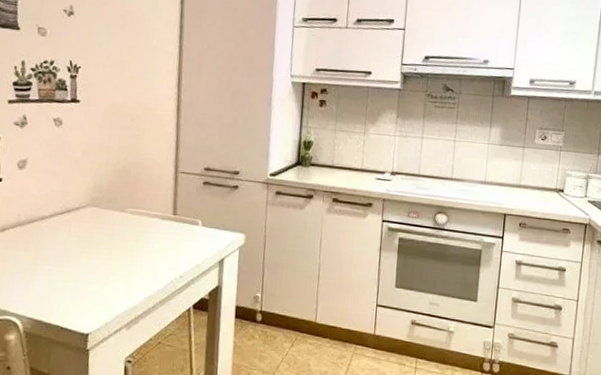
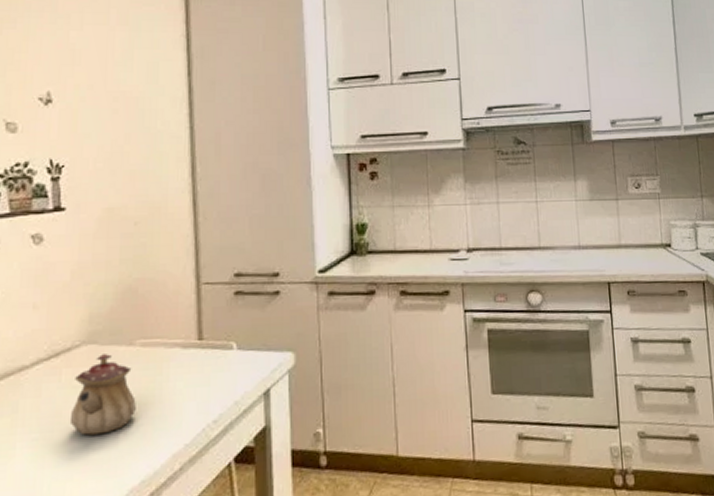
teapot: none [75,215,124,274] -> present [69,354,136,436]

